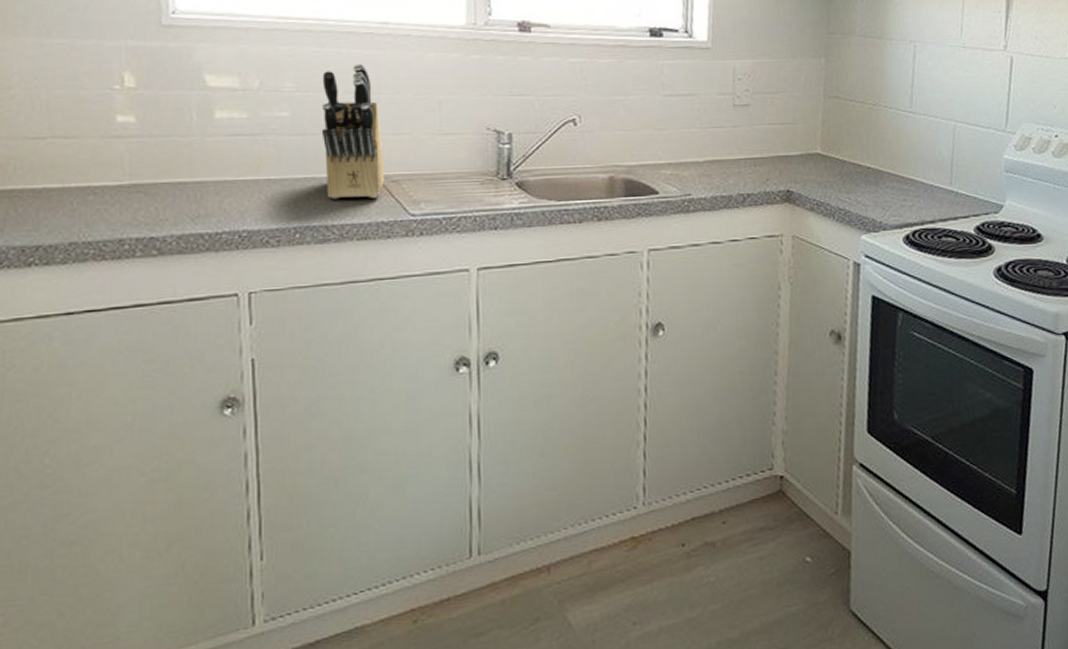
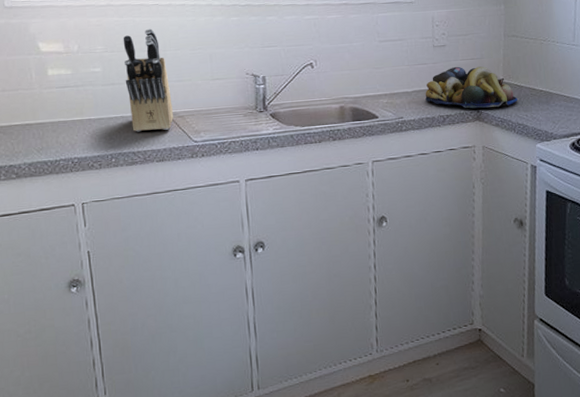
fruit bowl: none [720,132,839,187] -> present [425,66,518,109]

